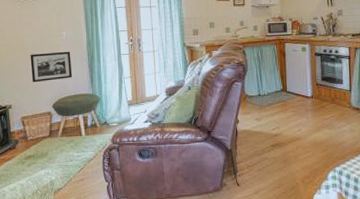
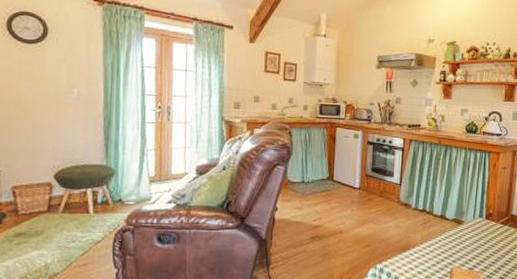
picture frame: present [30,51,73,83] -> none [28,111,83,146]

